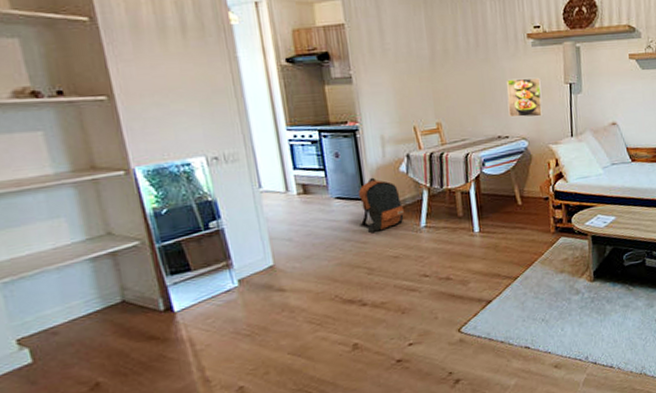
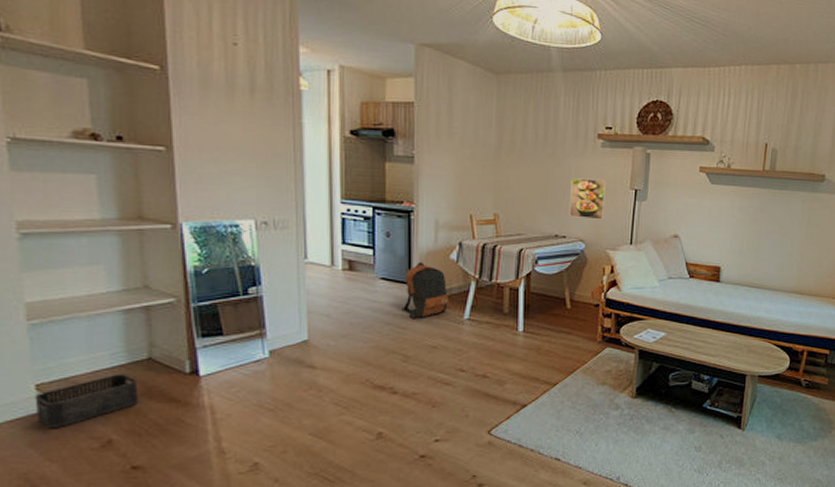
storage bin: none [17,318,119,380] -> present [35,373,138,429]

